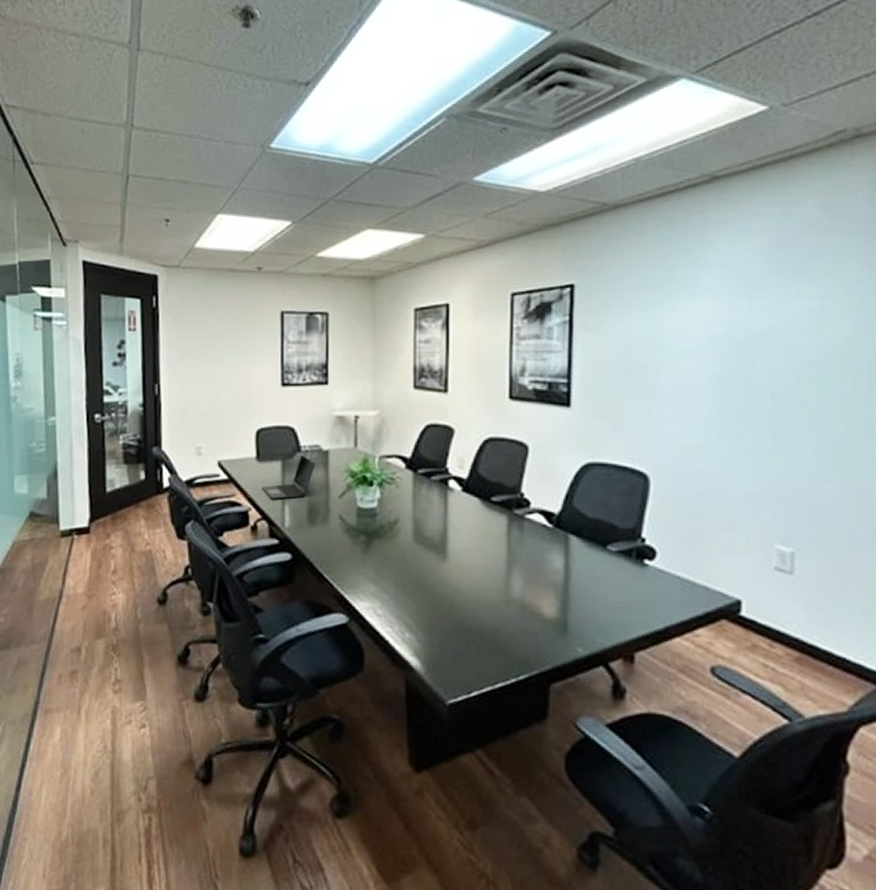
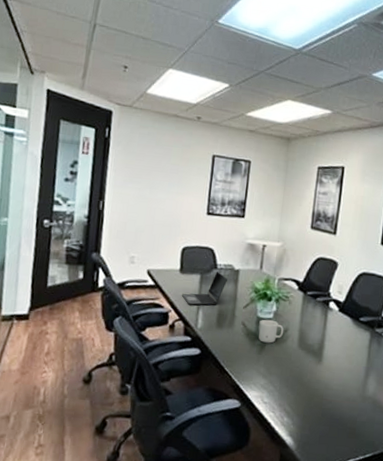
mug: none [361,509,392,540] -> present [258,319,284,344]

